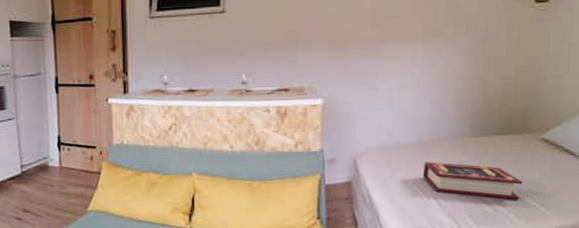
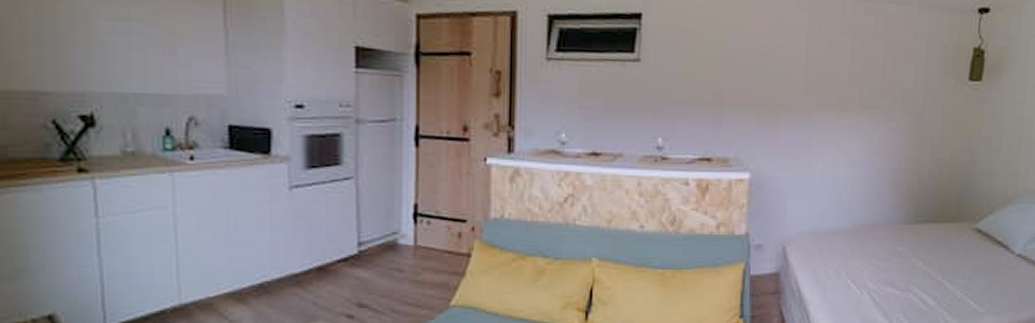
book: present [422,162,523,200] -> none [856,251,957,296]

